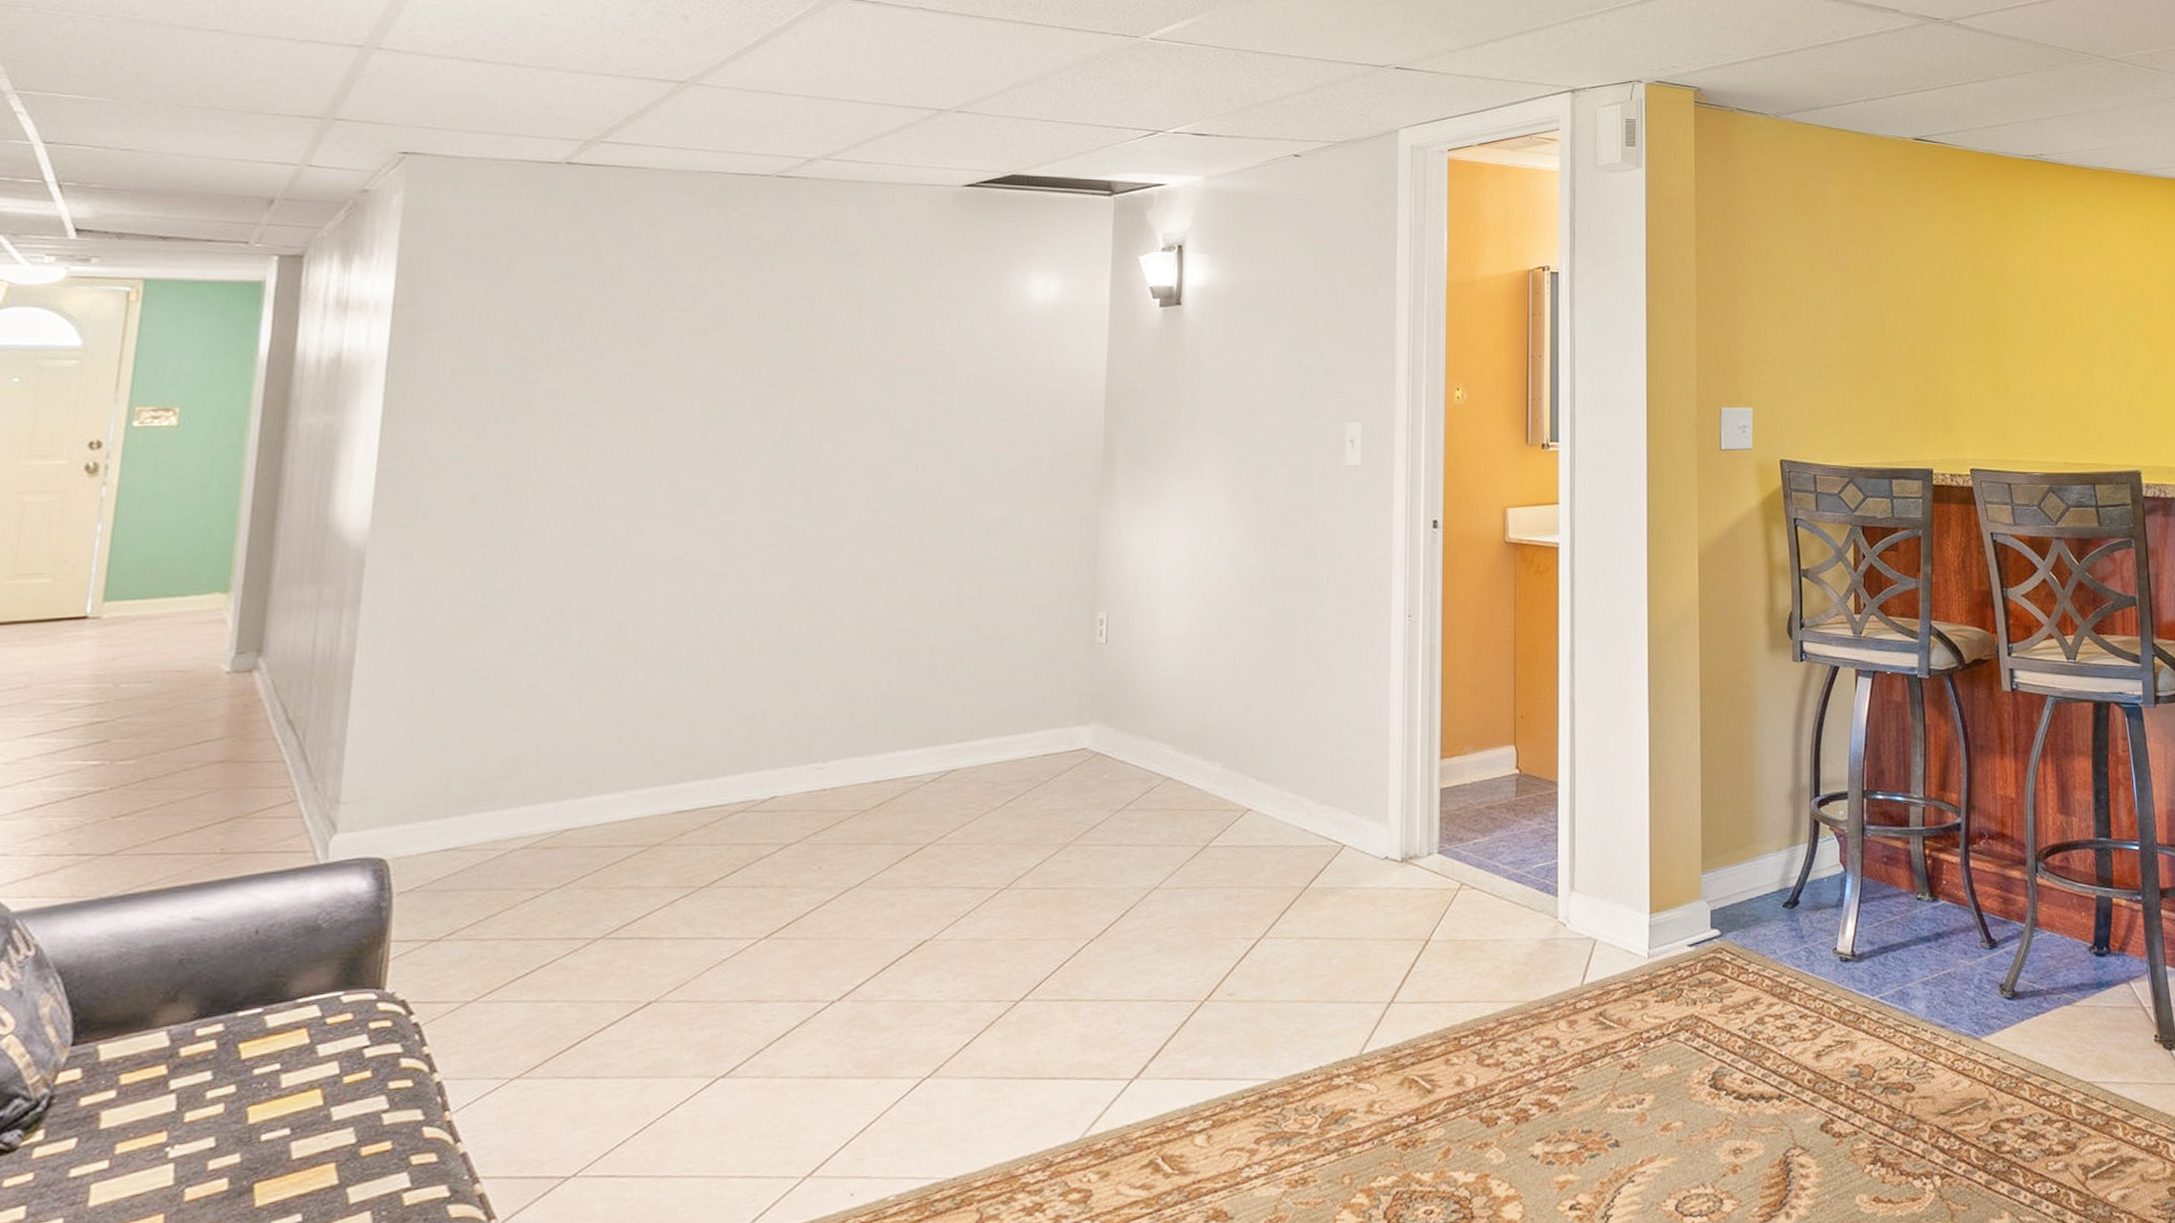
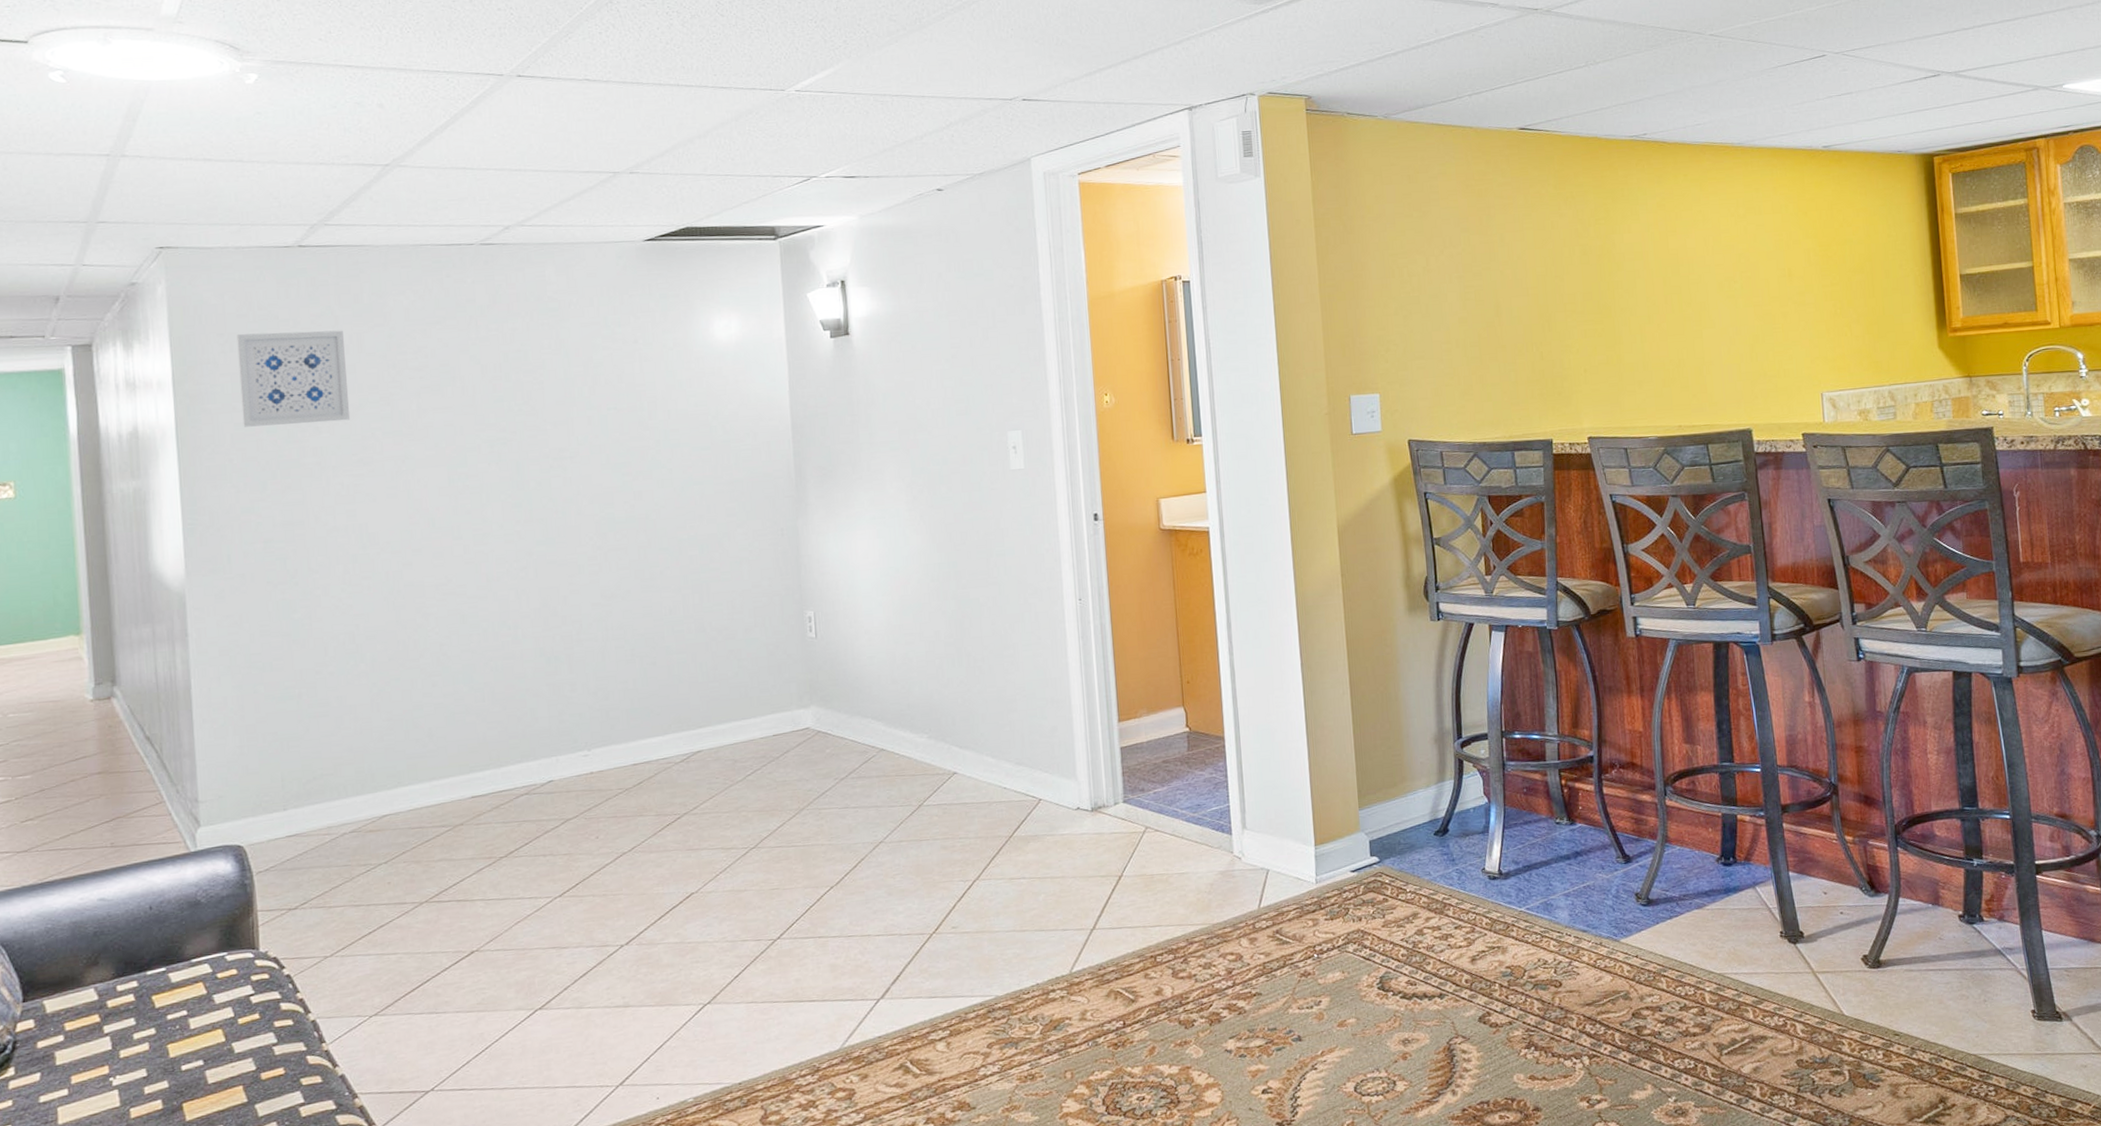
wall art: none [469,257,604,363] -> present [236,330,351,427]

